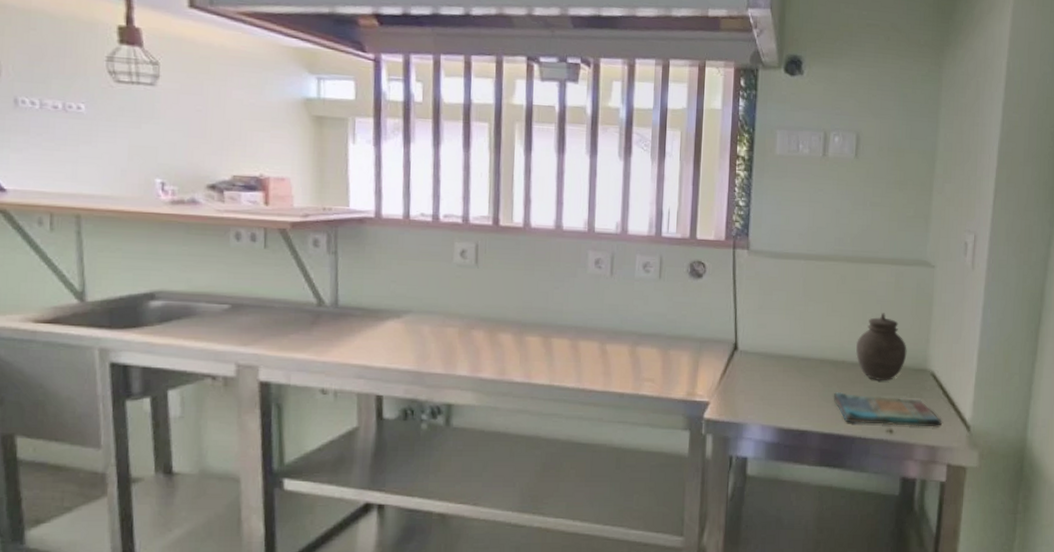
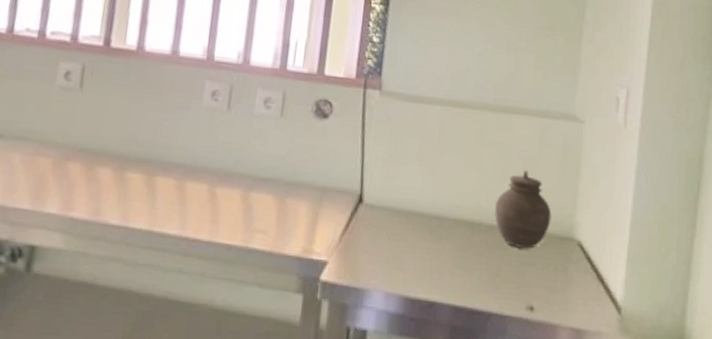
dish towel: present [833,392,942,427] -> none [467,258,590,308]

